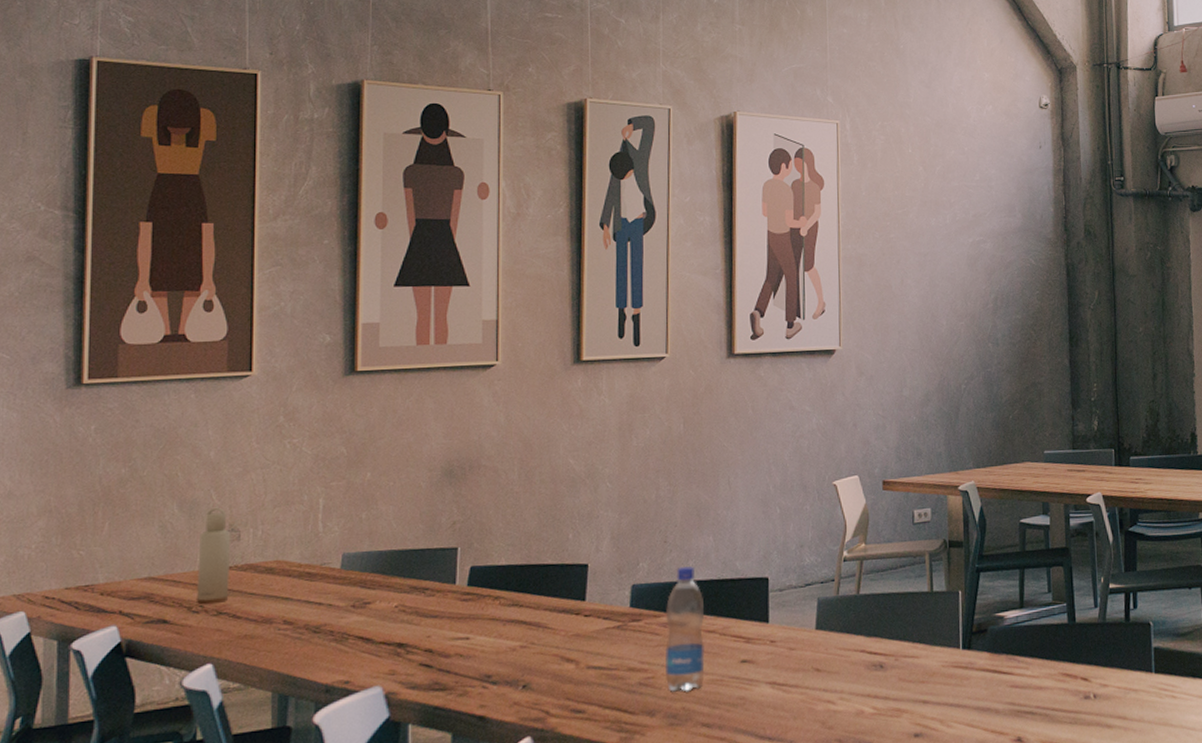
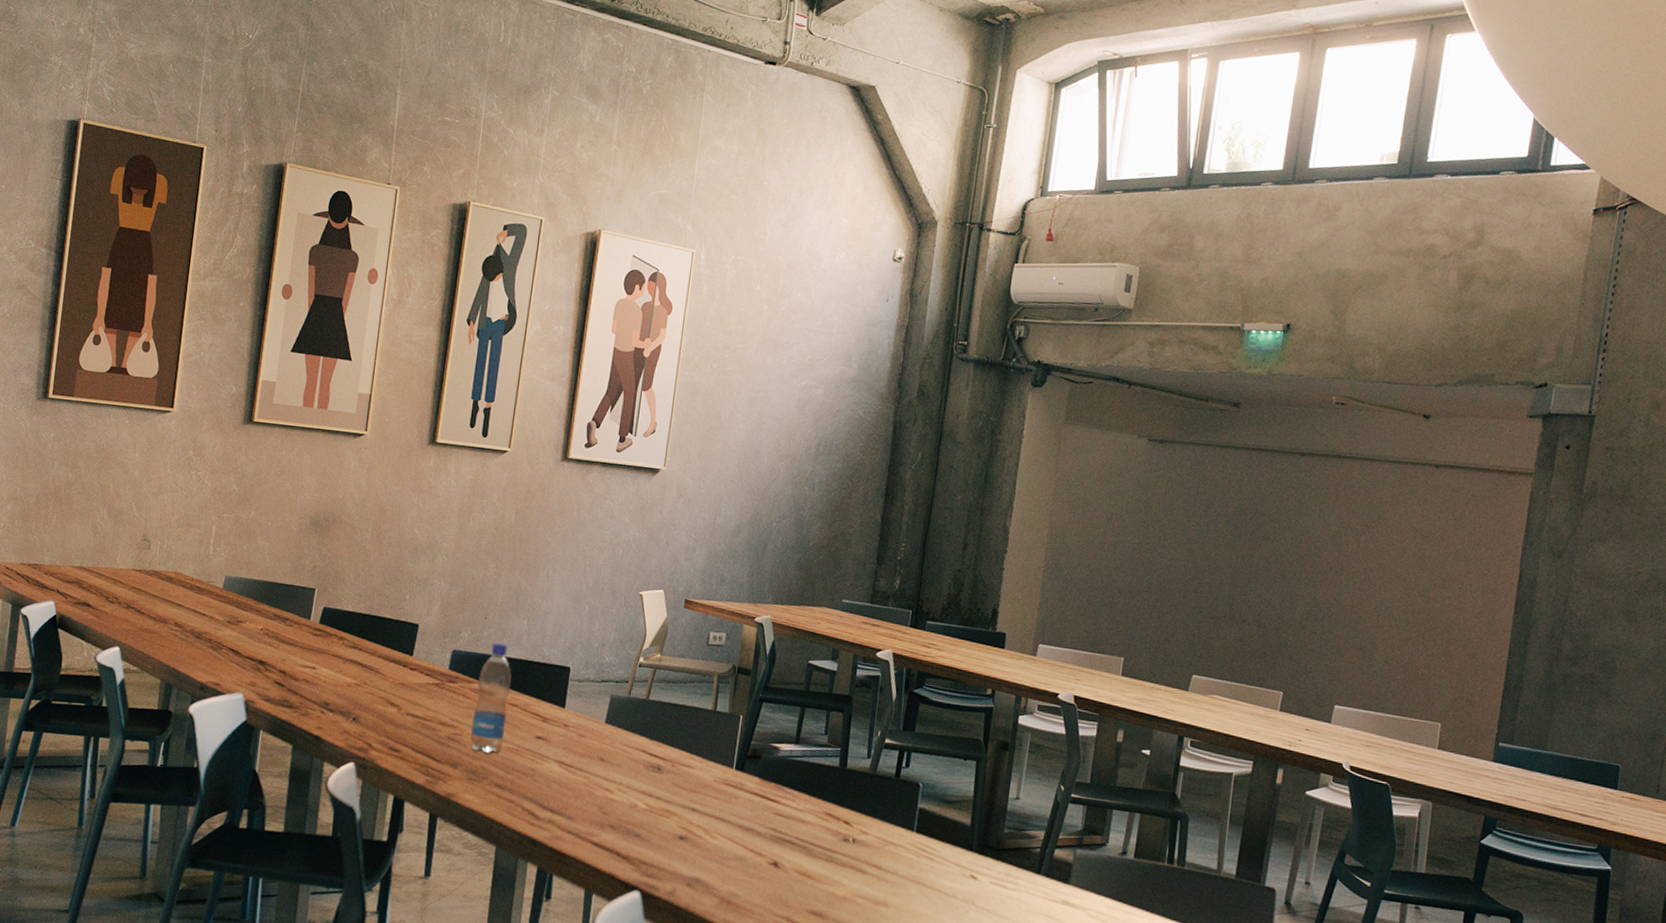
bottle: present [197,507,231,606] -> none [113,518,144,600]

